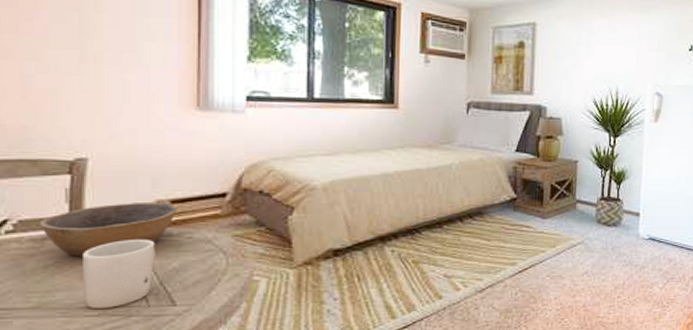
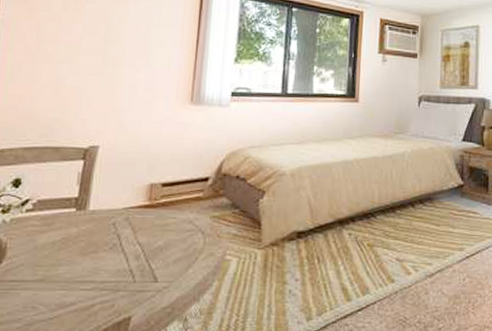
bowl: present [39,203,177,257] -> none [54,185,167,234]
mug: present [81,238,155,310] -> none [81,218,146,284]

